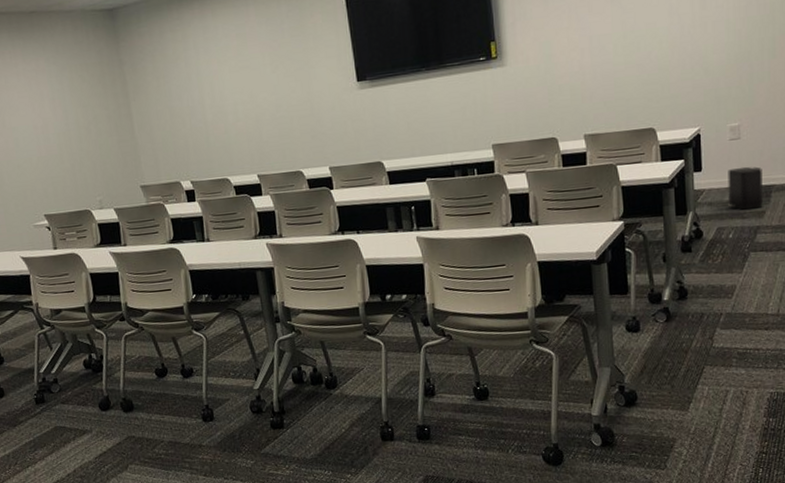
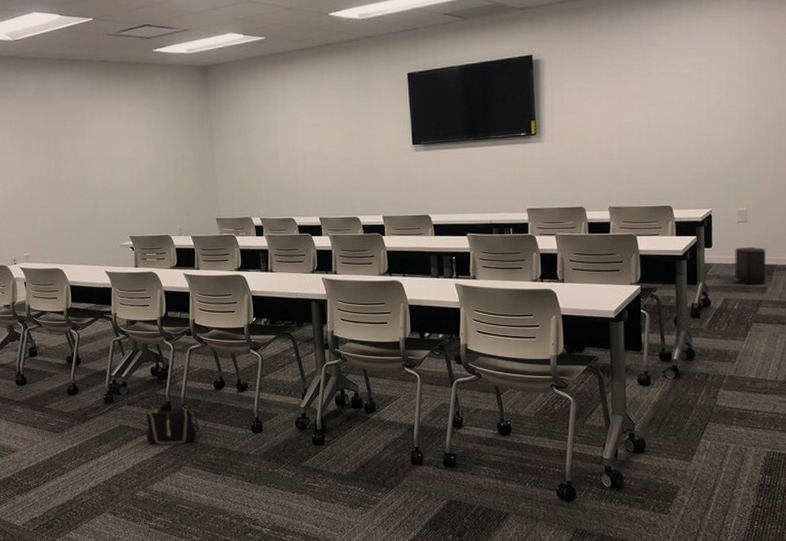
handbag: none [78,398,144,444] -> present [141,405,199,444]

